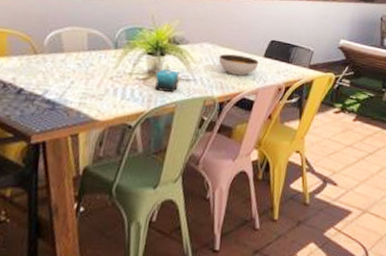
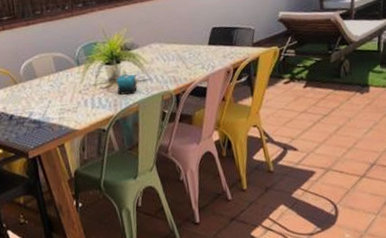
soup bowl: present [218,54,259,76] -> none [167,47,205,68]

